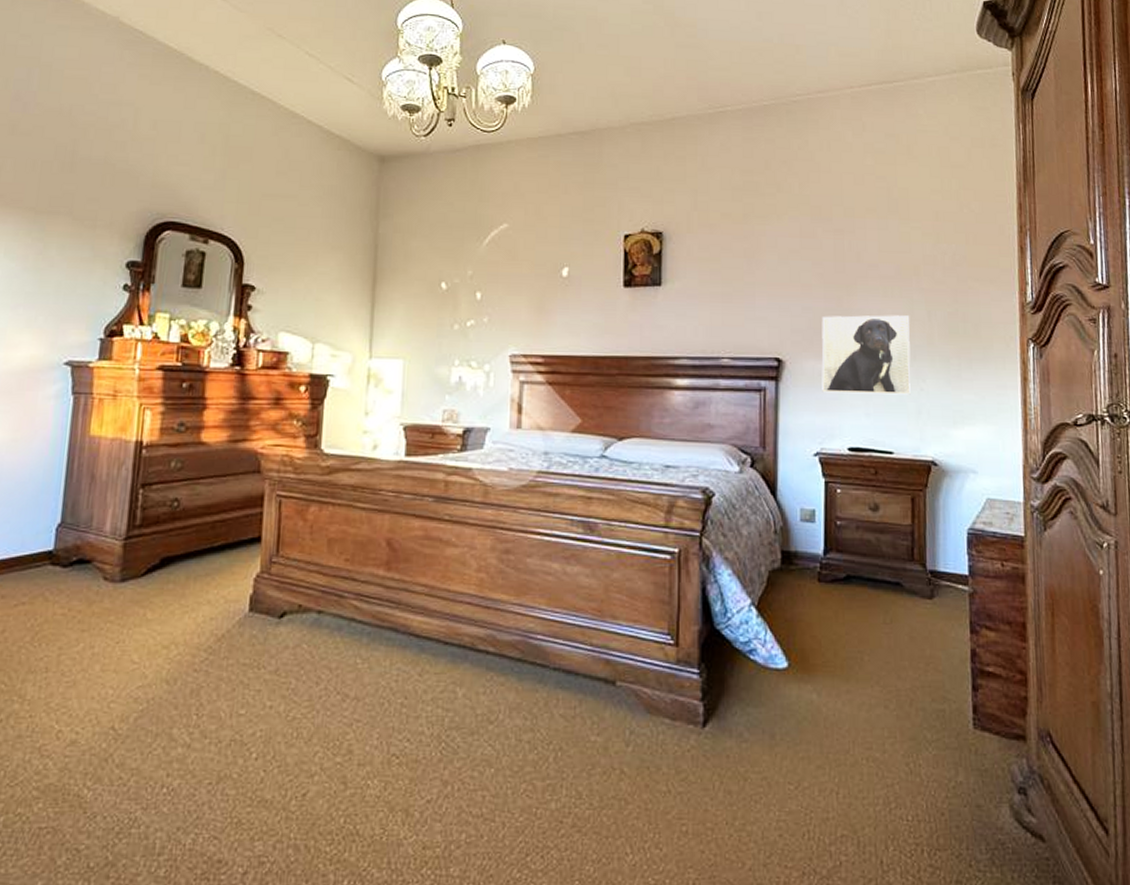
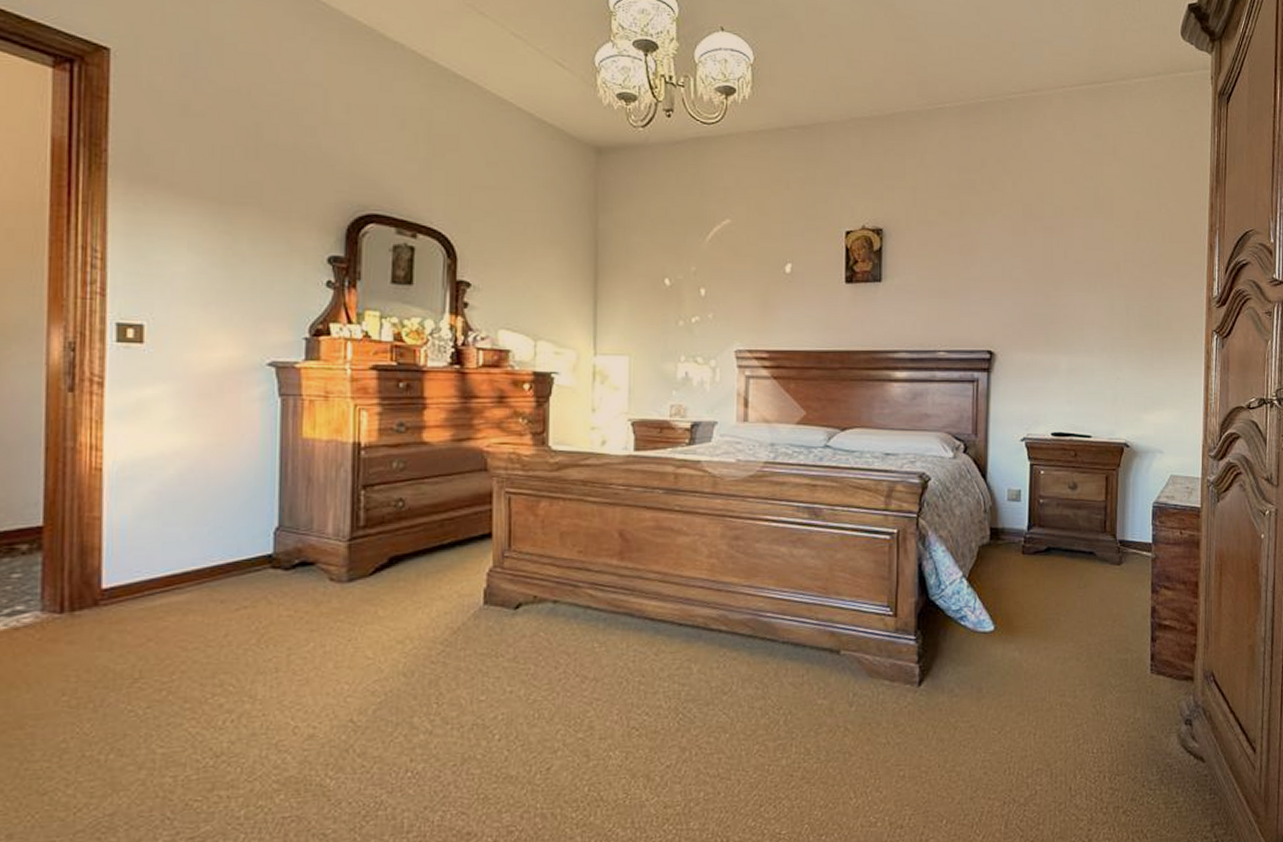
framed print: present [821,315,911,395] -> none [1029,309,1110,384]

